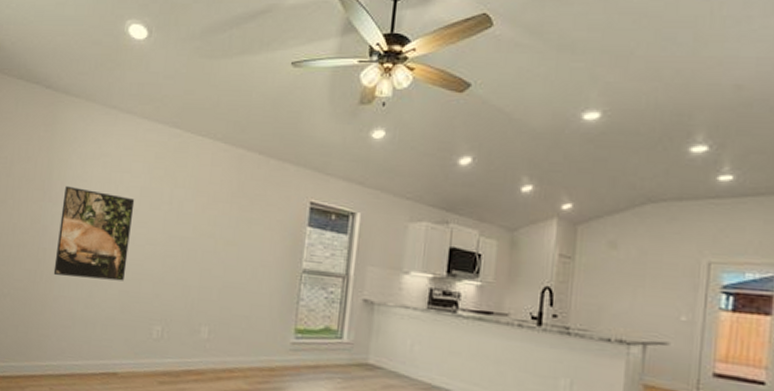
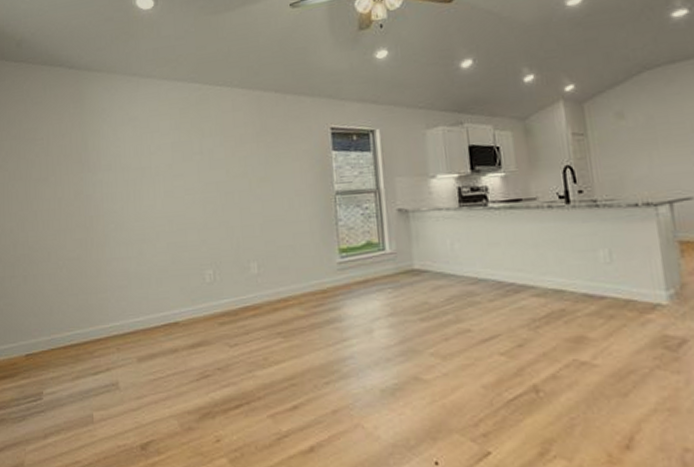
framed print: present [53,185,135,281] -> none [101,154,171,240]

